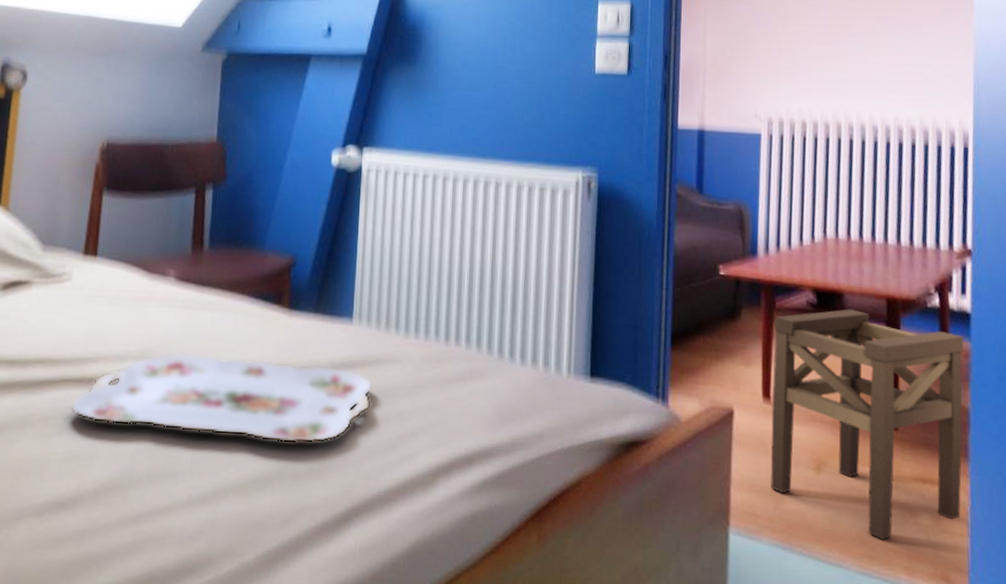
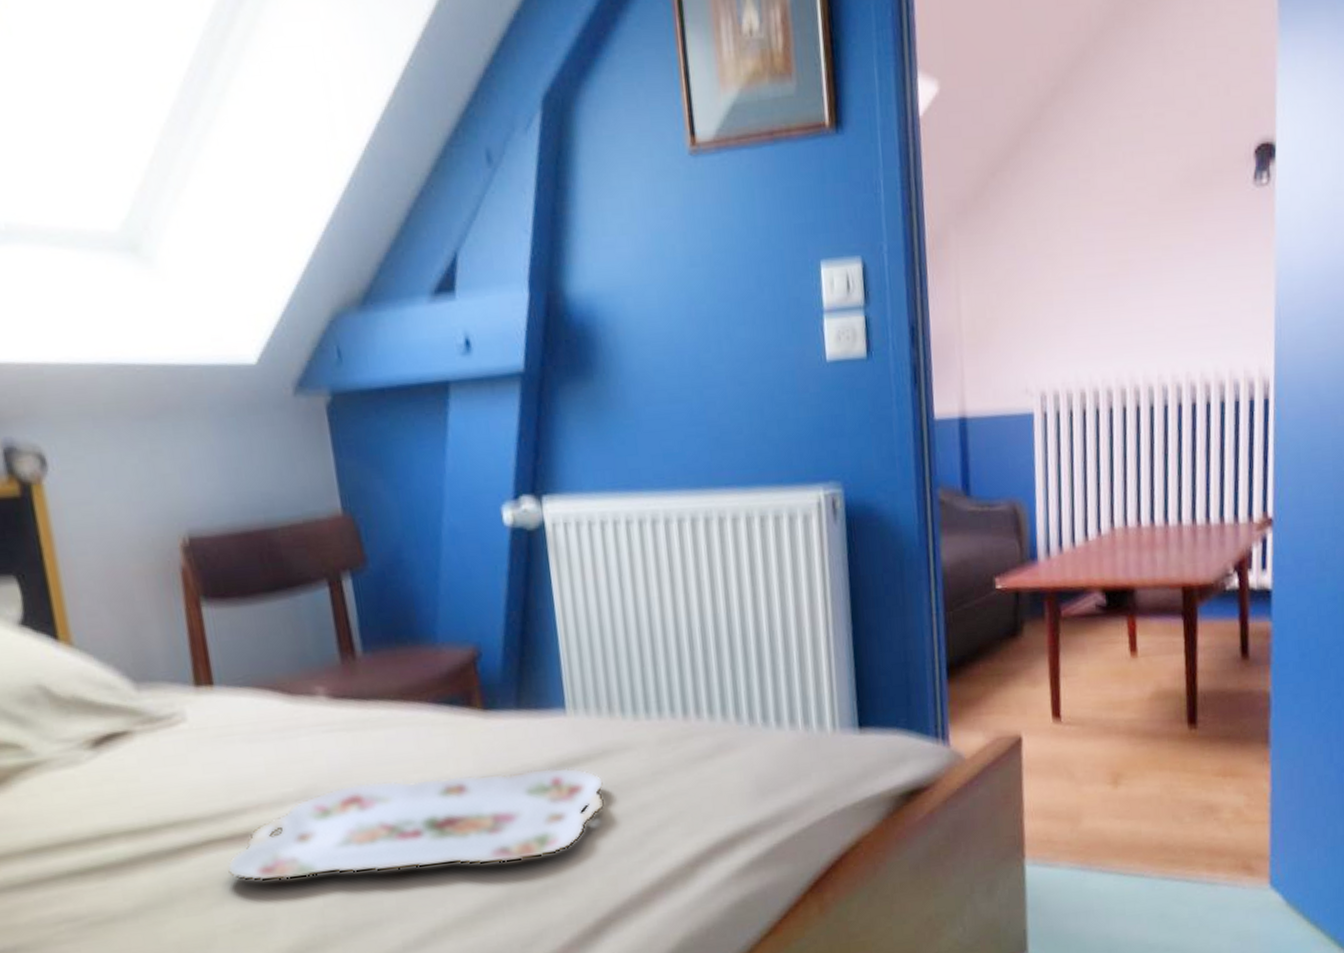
stool: present [770,309,964,540] -> none [1060,605,1265,842]

